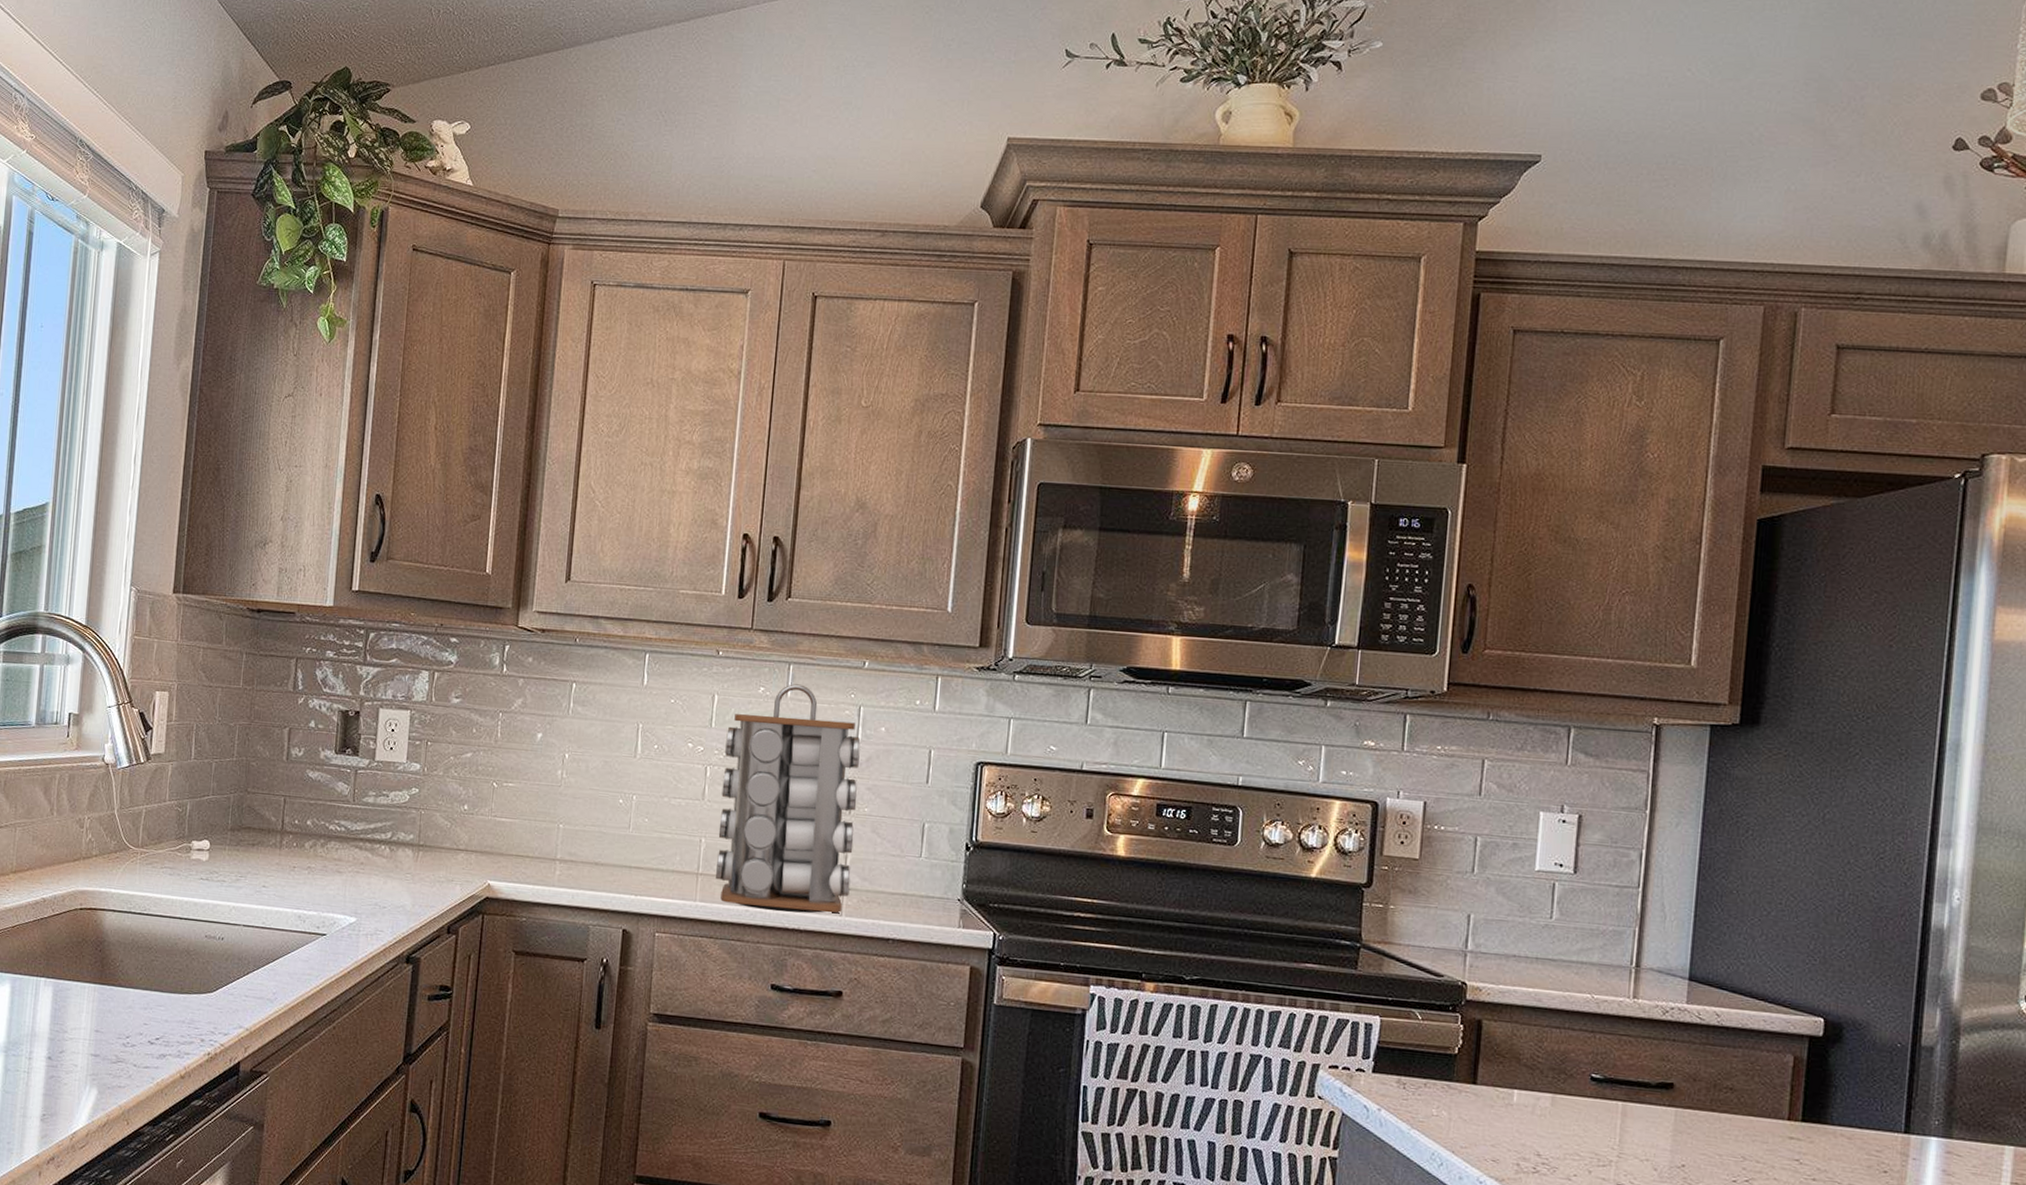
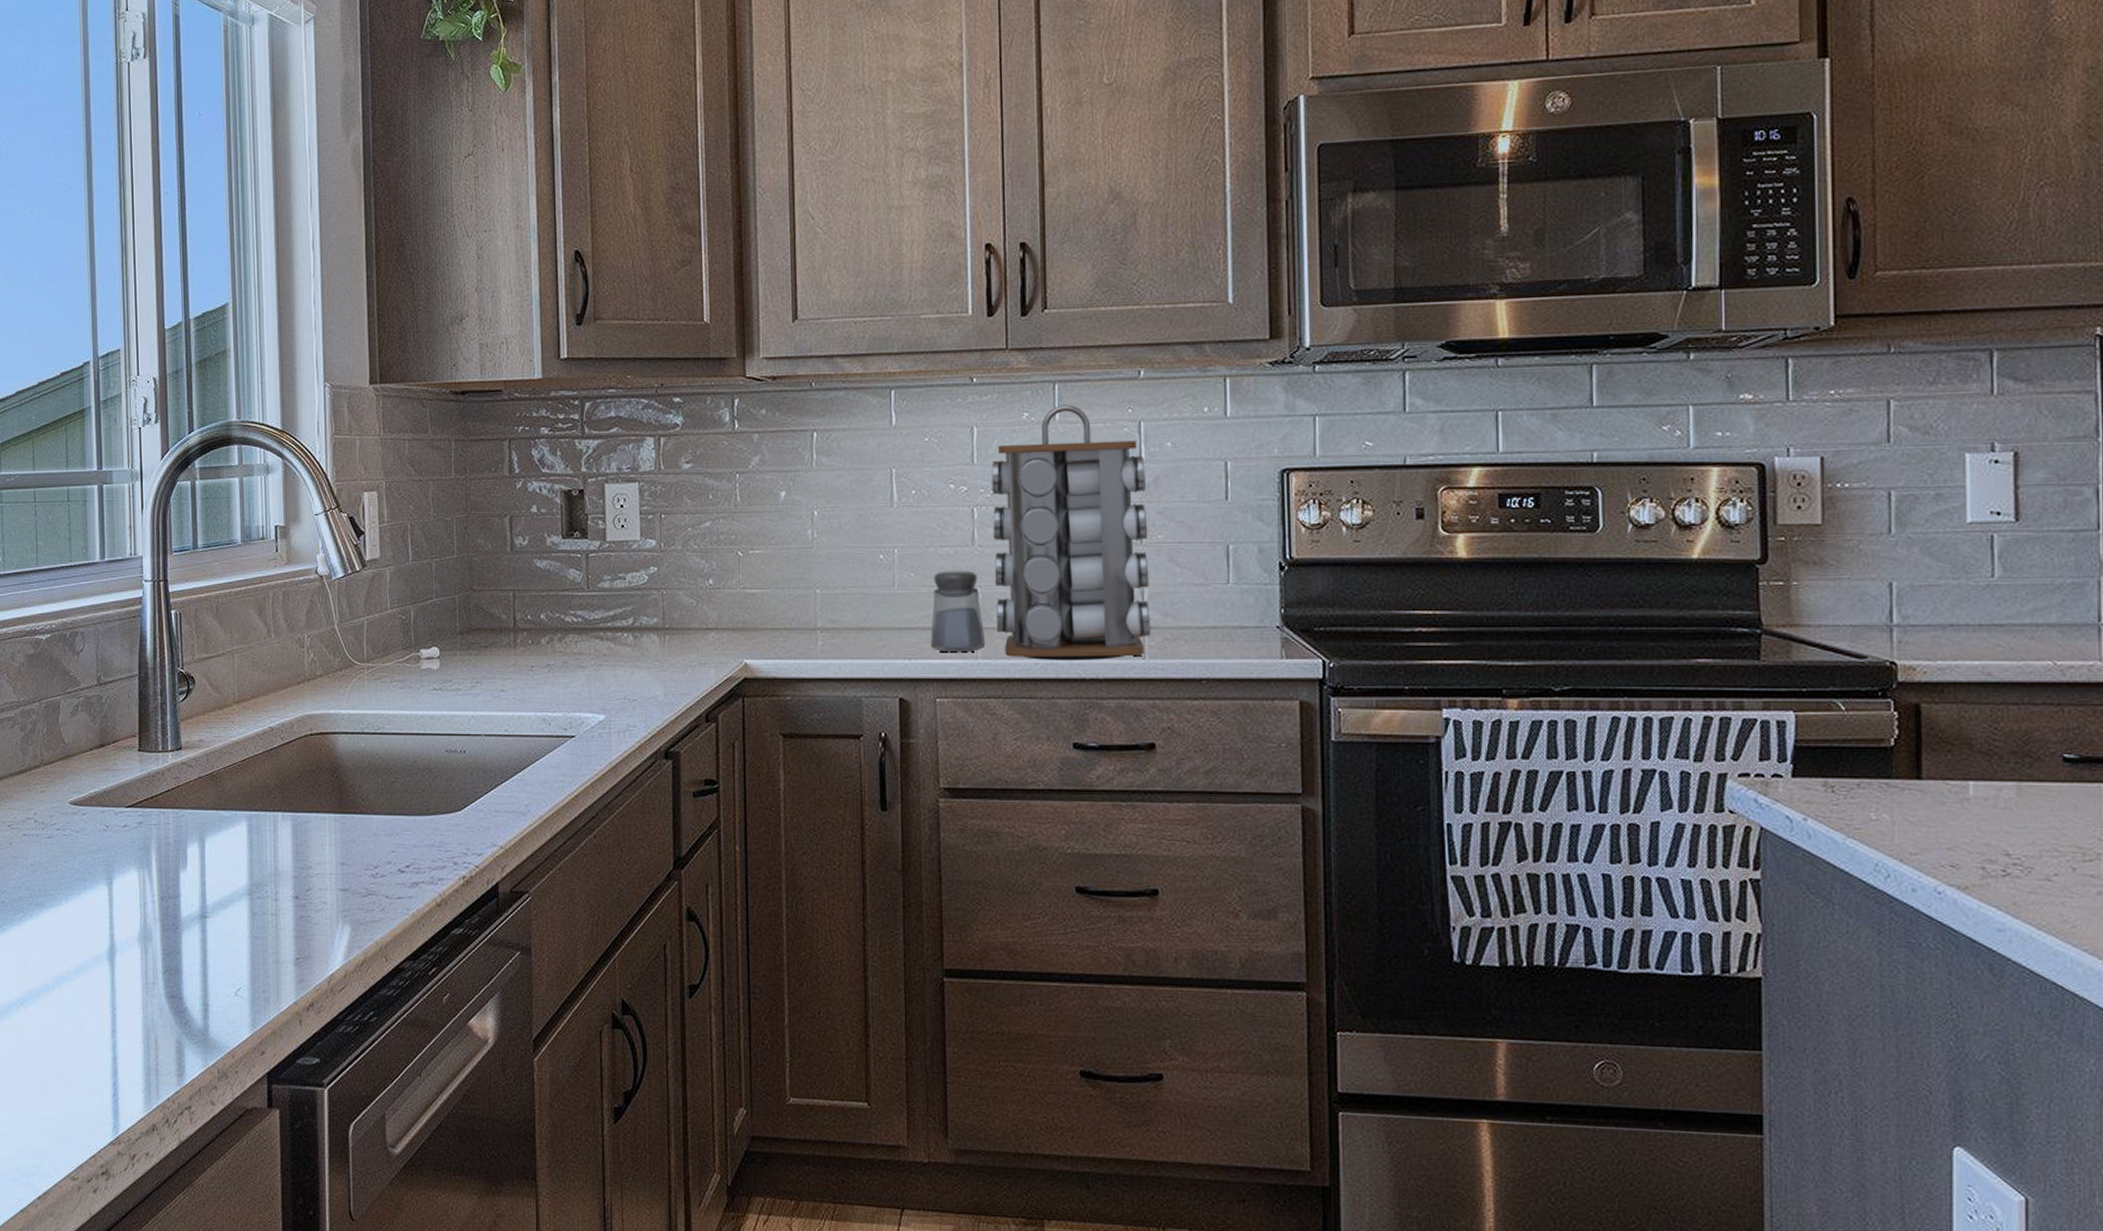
salt shaker: none [656,819,705,895] -> present [931,570,986,653]

